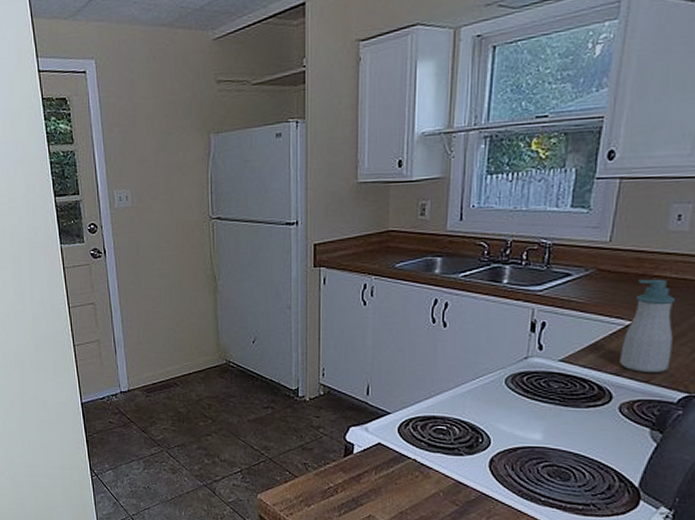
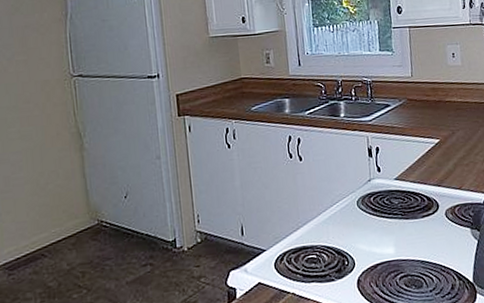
soap bottle: present [620,279,675,372] -> none [436,103,472,181]

